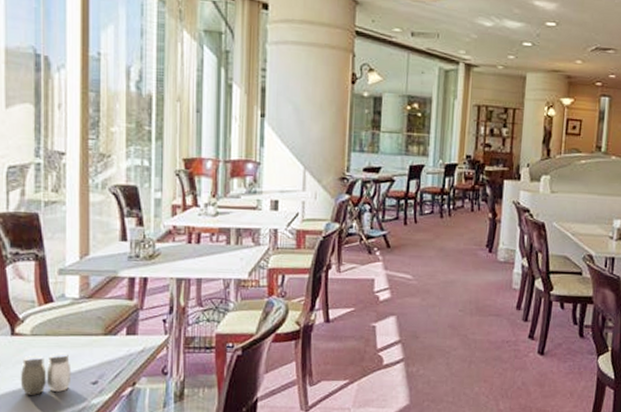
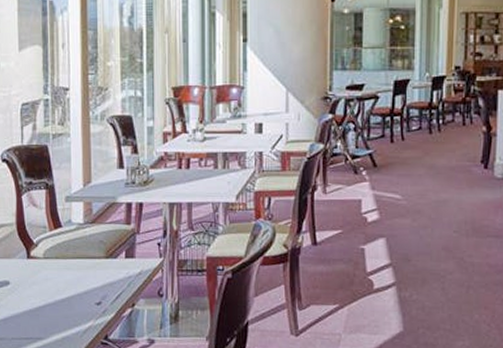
salt and pepper shaker: present [20,352,72,395] -> none [35,274,79,314]

